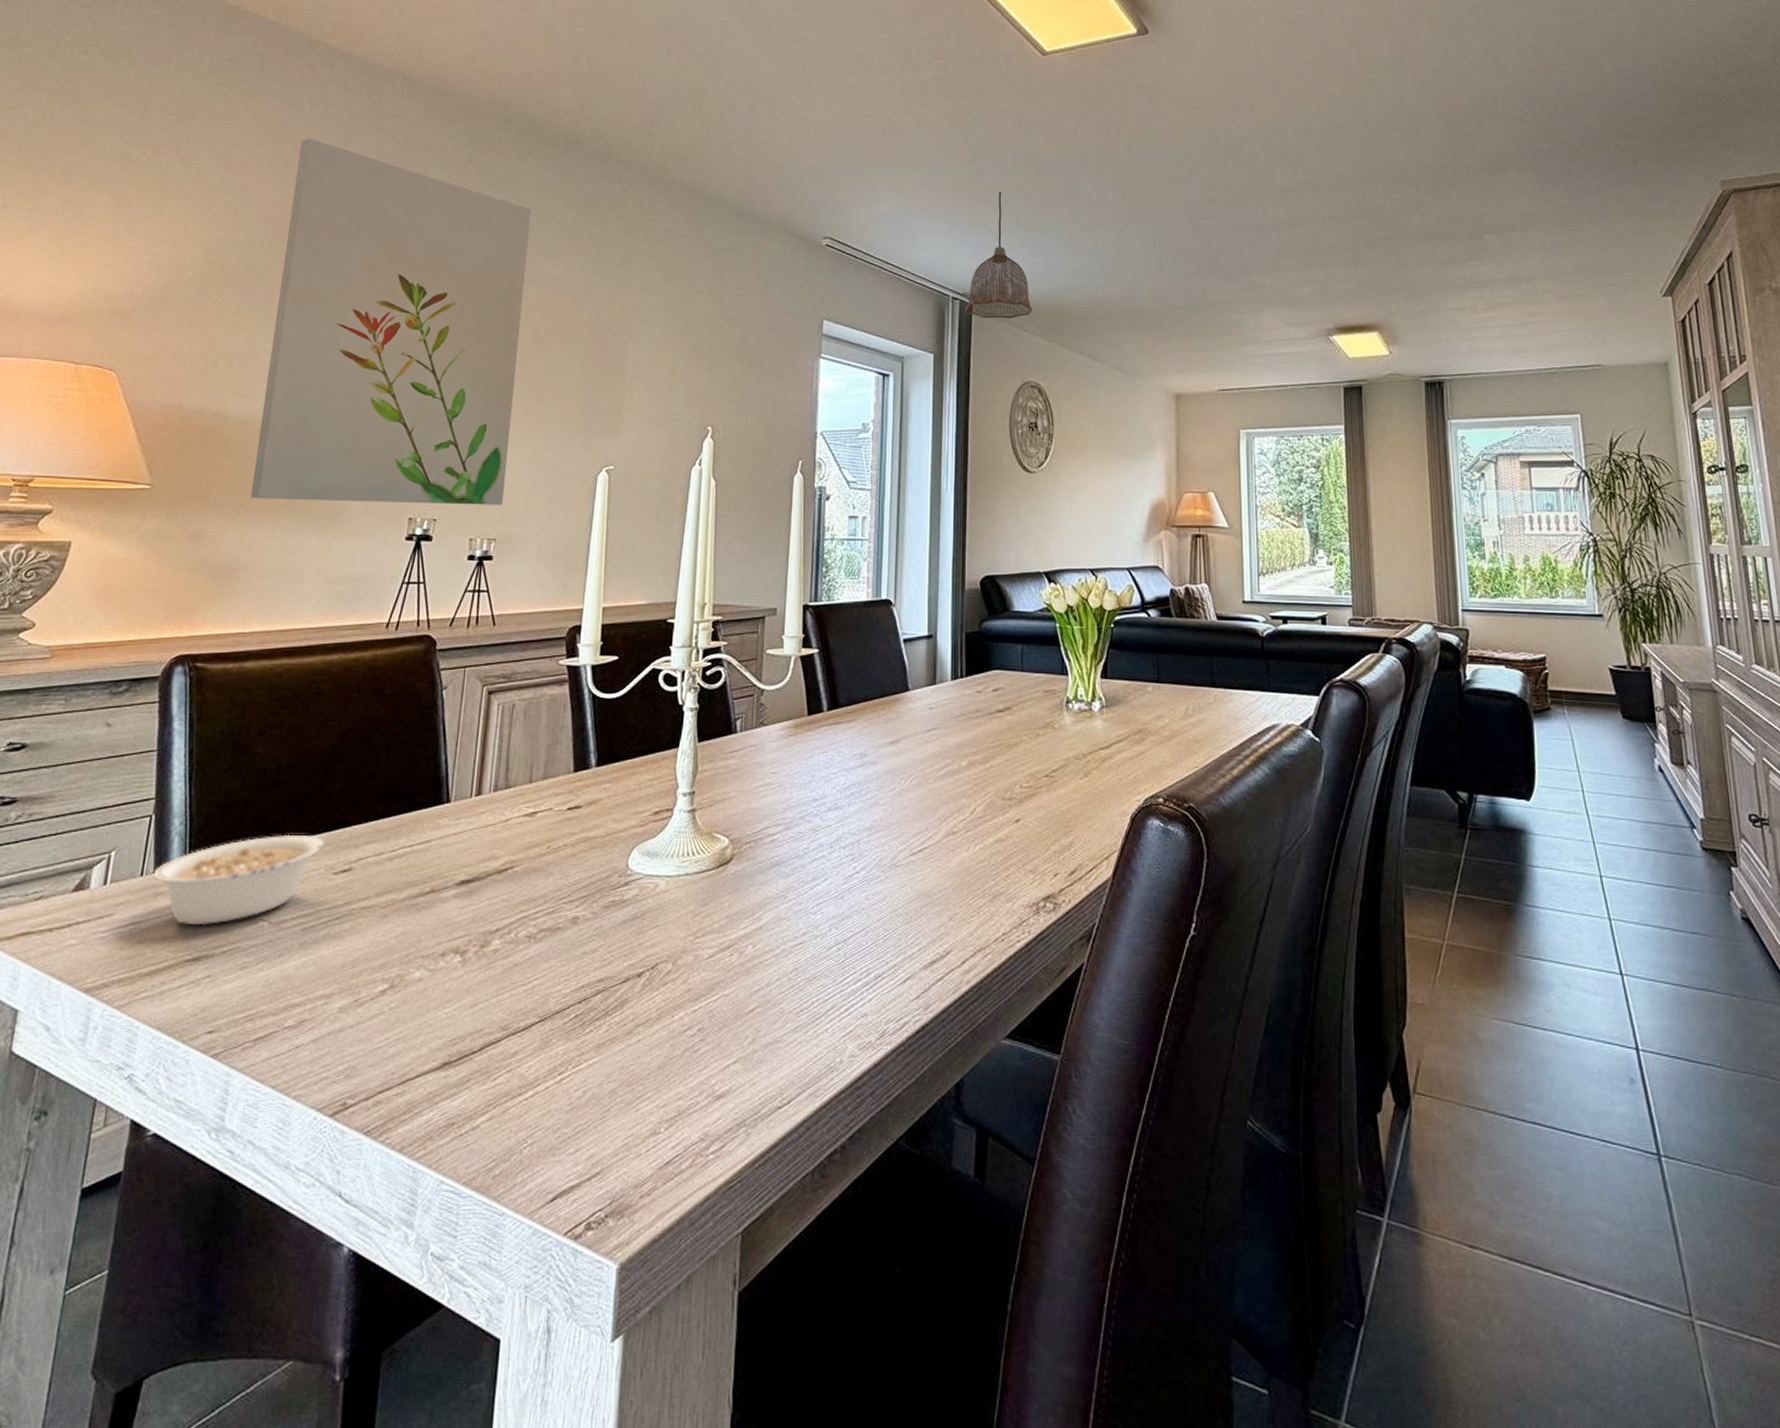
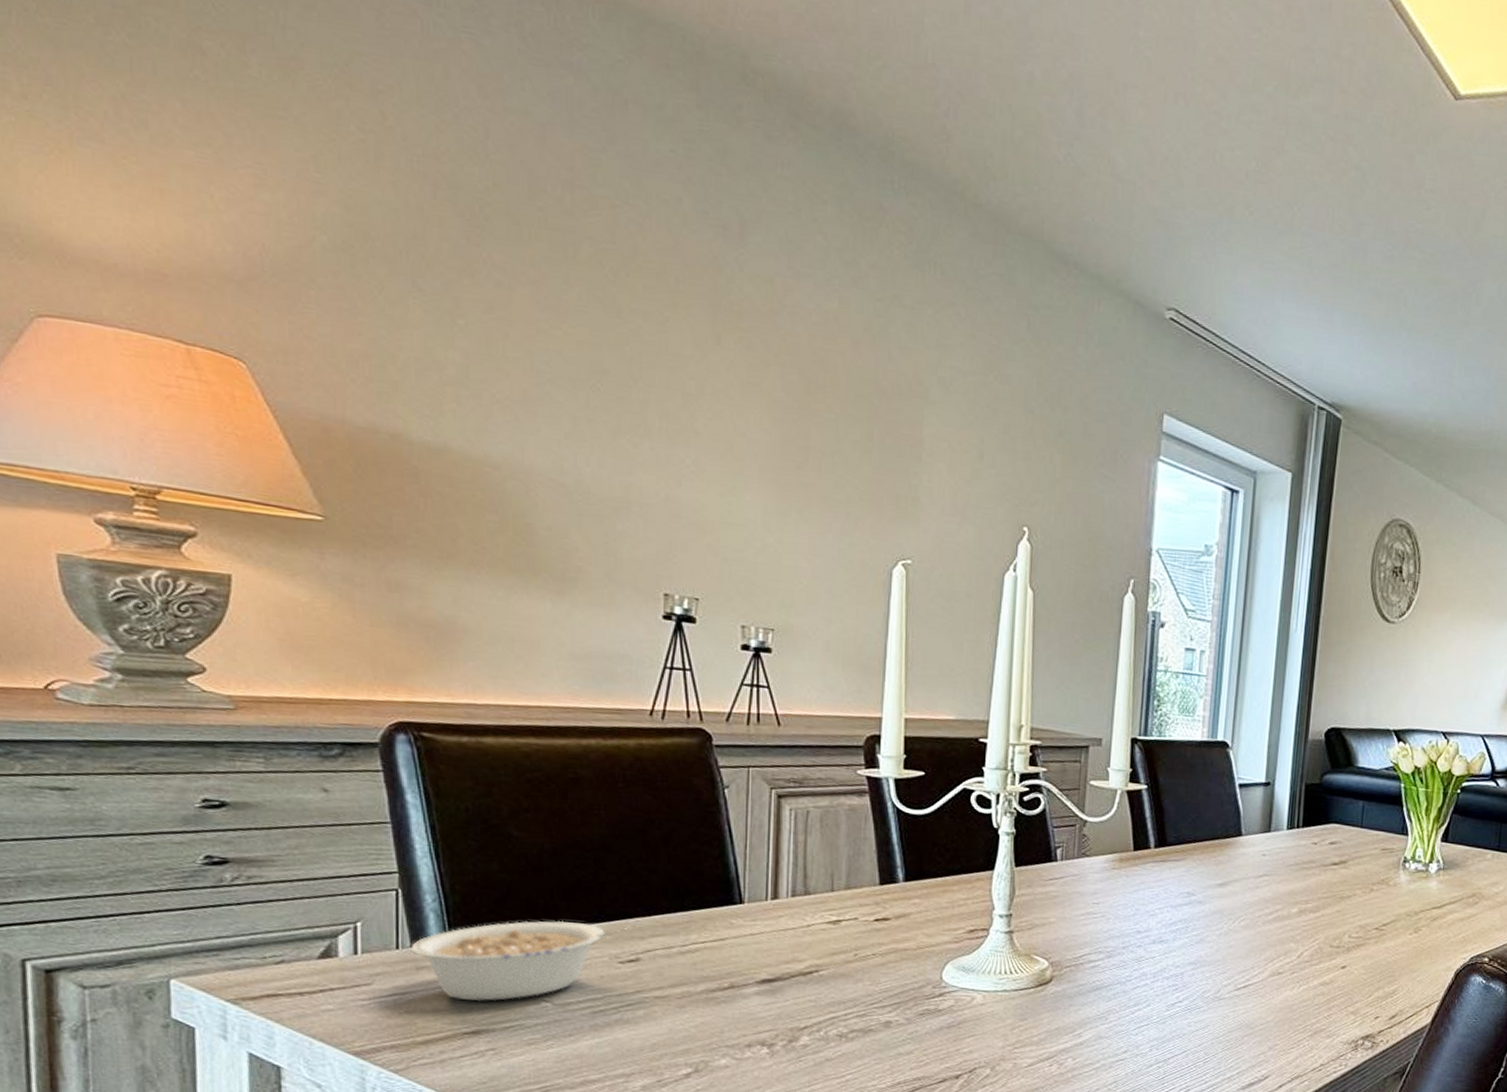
wall art: present [250,138,532,505] -> none [454,60,790,591]
pendant lamp: present [965,191,1033,319] -> none [1332,278,1411,442]

